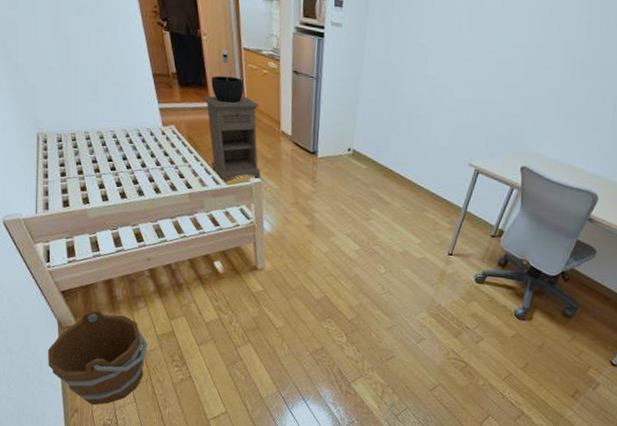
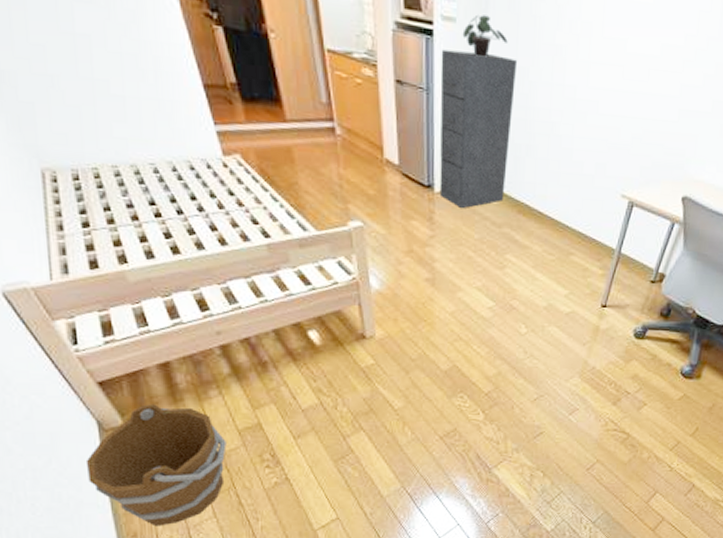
nightstand: present [202,96,261,183] -> none [275,113,362,228]
table lamp: present [211,49,244,104] -> none [286,51,331,124]
filing cabinet: none [321,48,389,172] -> present [439,49,518,209]
potted plant: none [346,21,382,54] -> present [462,15,508,58]

